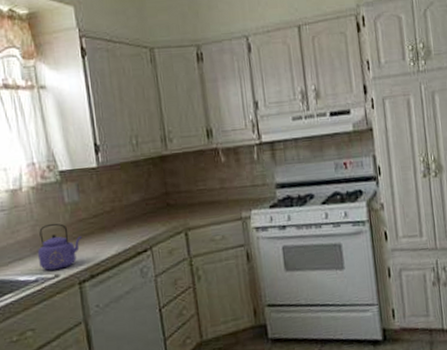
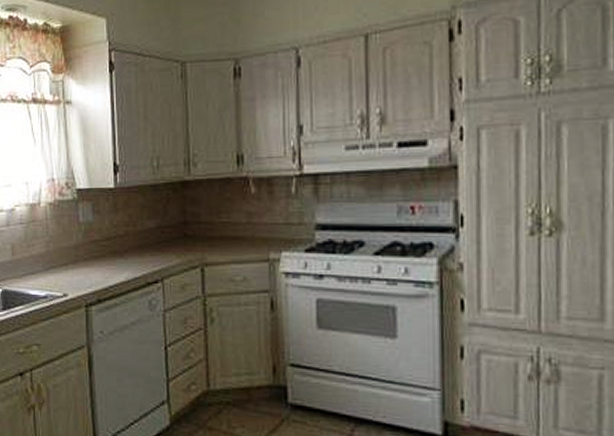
kettle: present [37,223,83,271] -> none [49,241,93,289]

